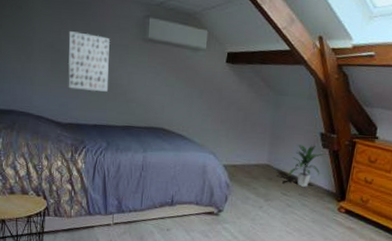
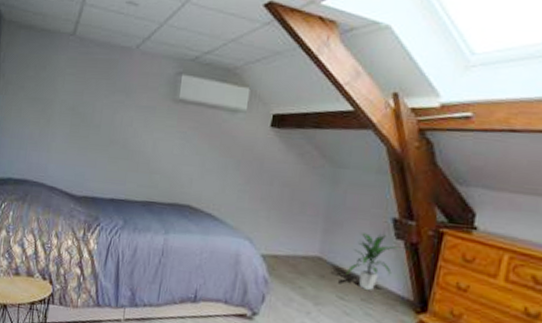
wall art: present [67,31,111,92] -> none [86,92,137,161]

